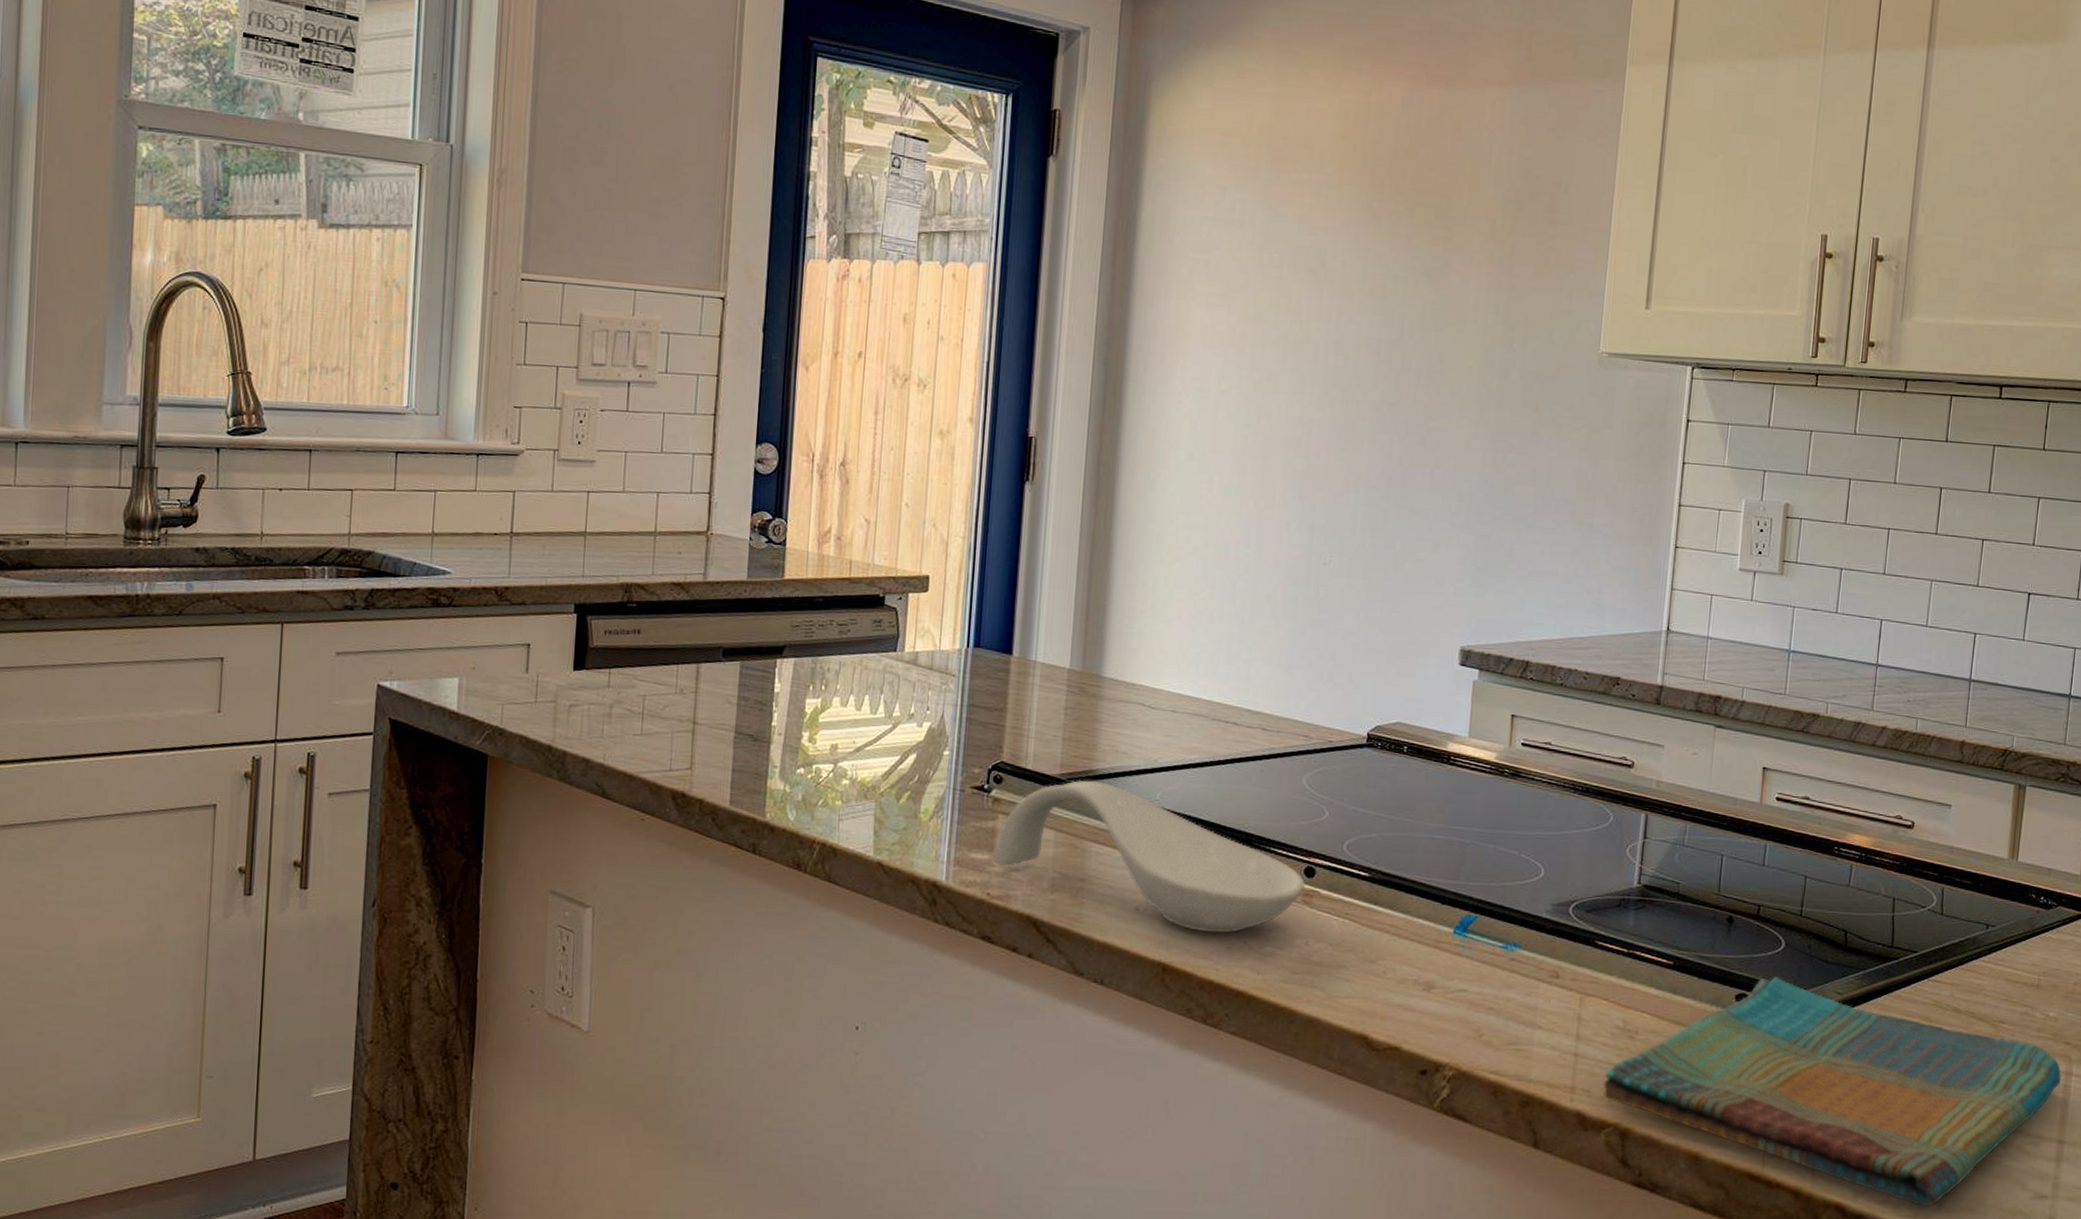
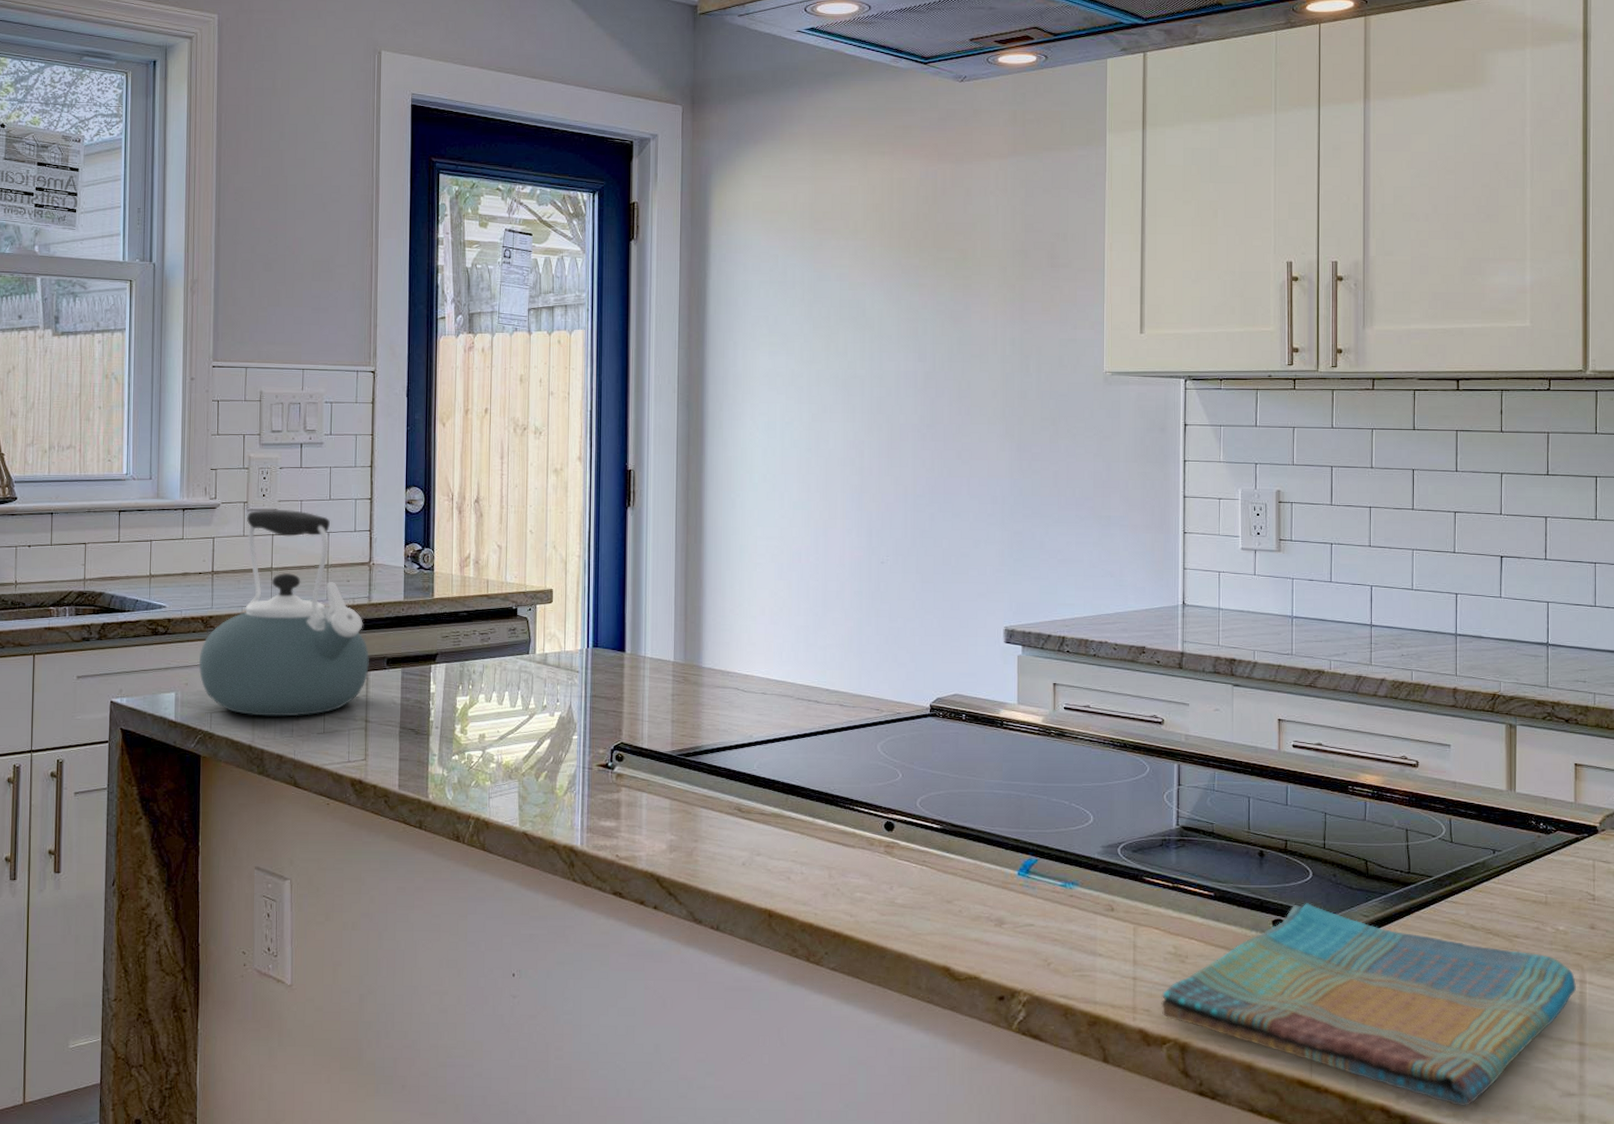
kettle: none [489,460,701,714] -> present [198,509,369,717]
spoon rest: present [993,779,1305,934] -> none [619,755,886,882]

